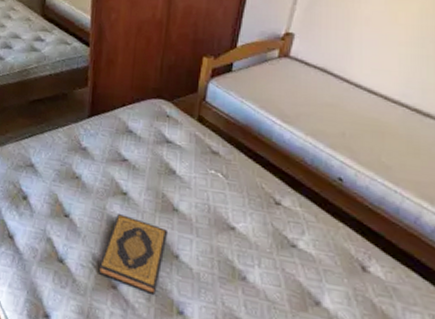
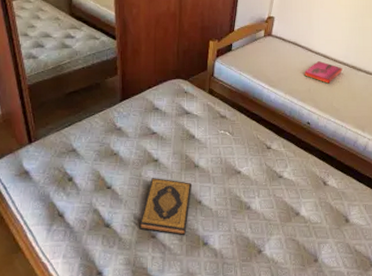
hardback book: none [335,97,399,129] -> present [304,61,343,84]

